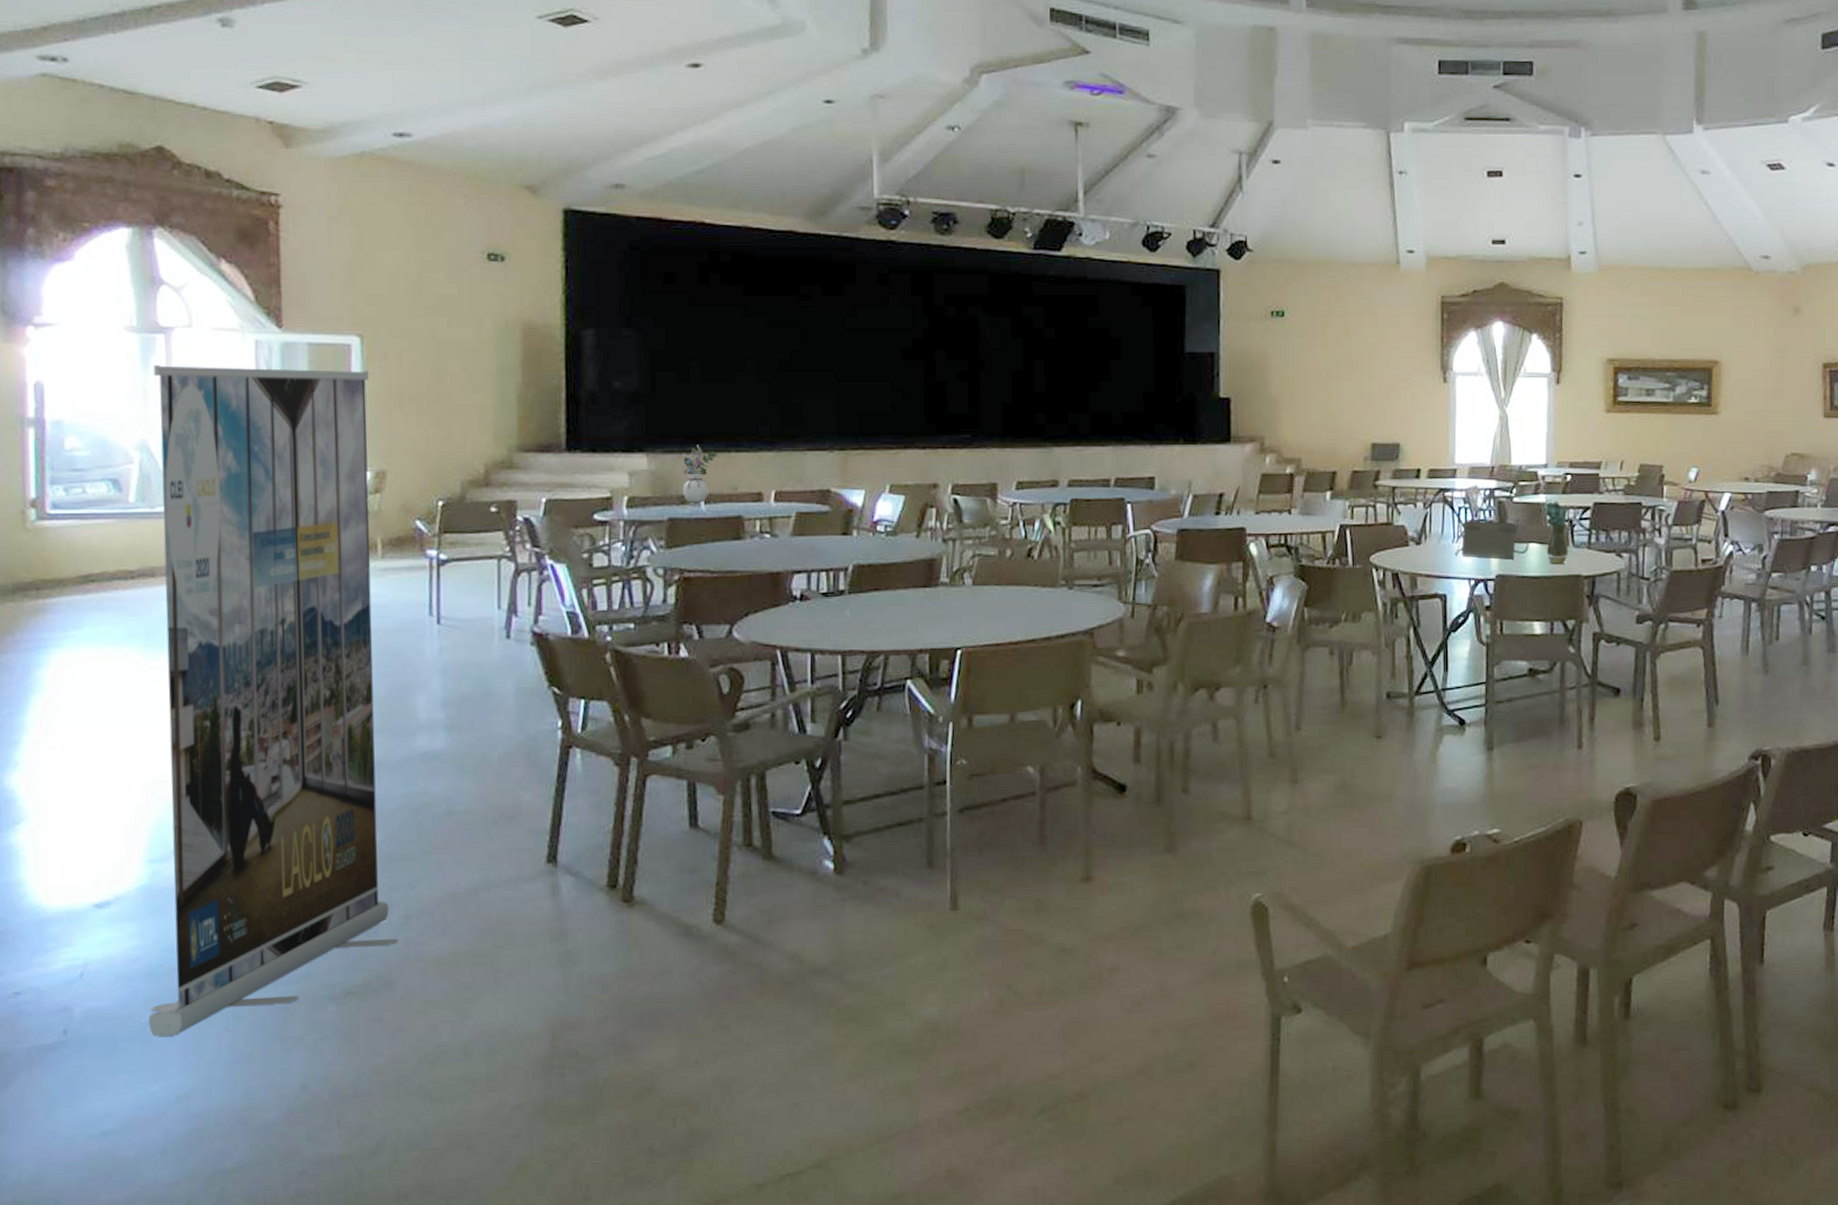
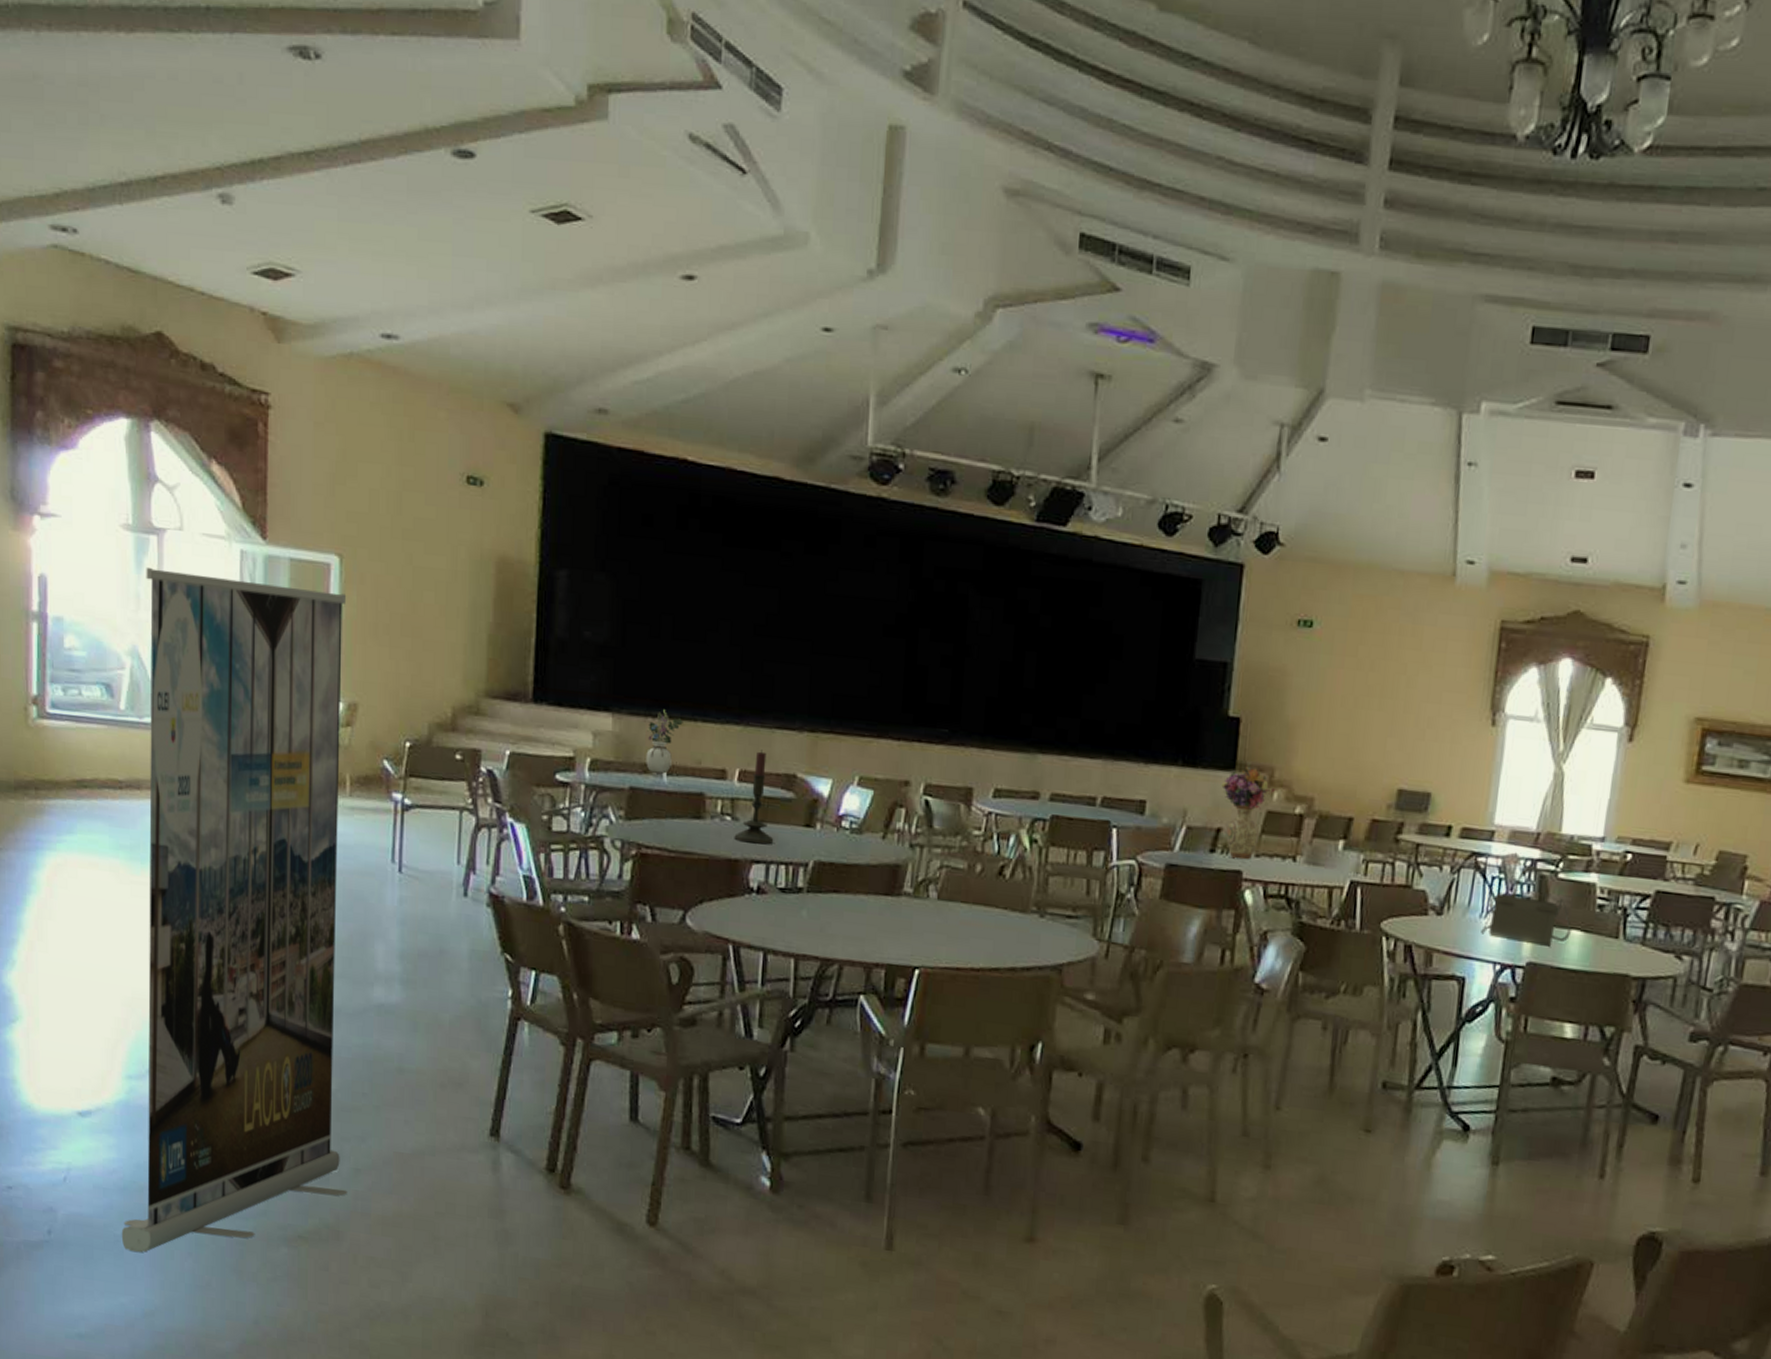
candle: none [774,471,813,556] -> present [734,750,774,845]
flower arrangement: none [1220,435,1269,518] -> present [1221,763,1278,861]
vase: present [1543,497,1569,564] -> none [1590,877,1623,960]

